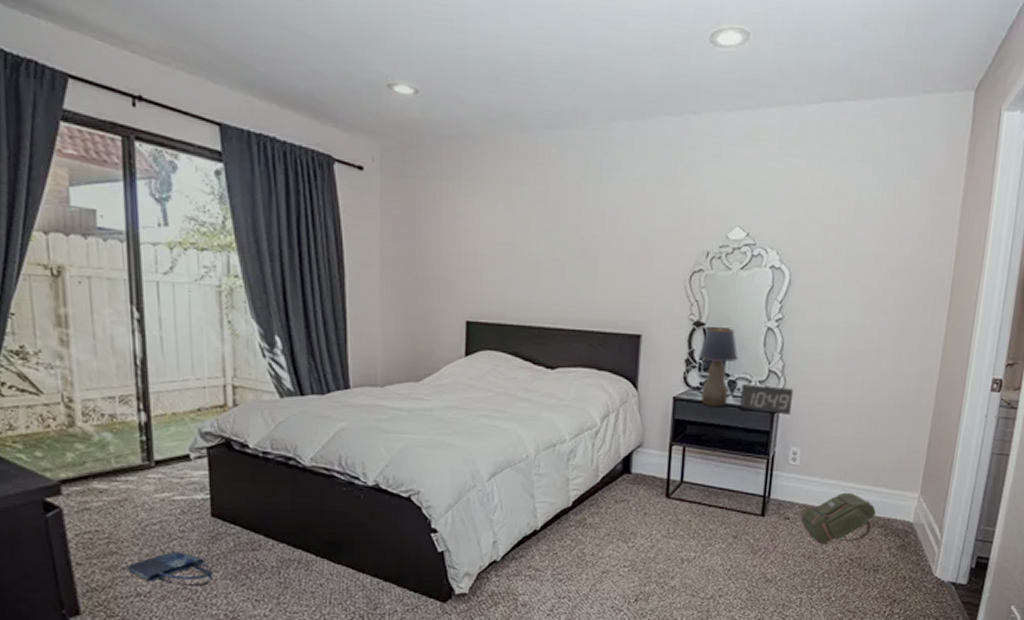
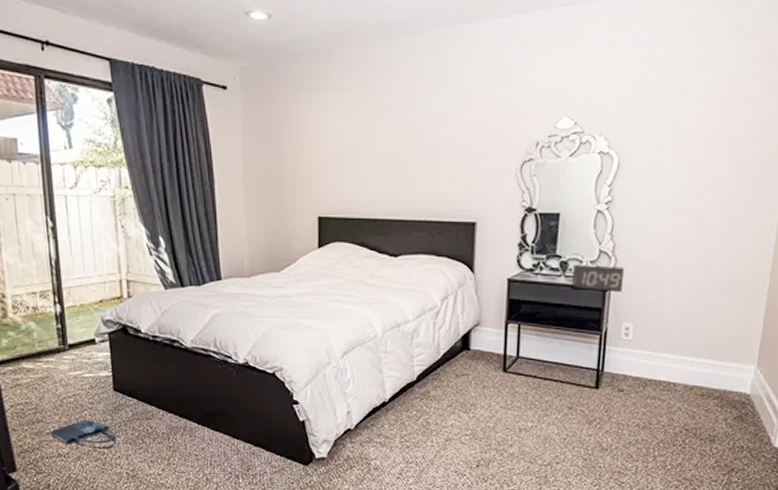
table lamp: present [697,326,739,407] -> none [529,211,570,287]
backpack: present [799,492,876,544] -> none [633,365,711,415]

